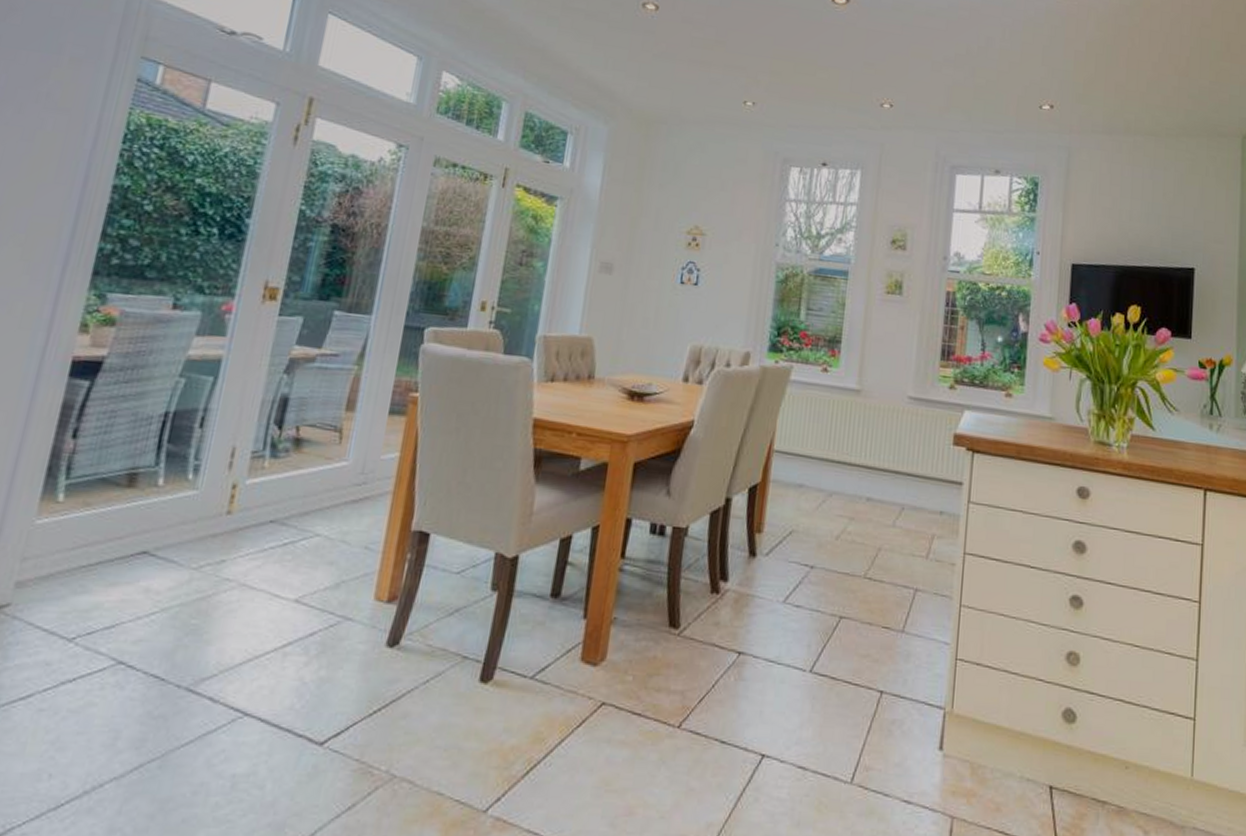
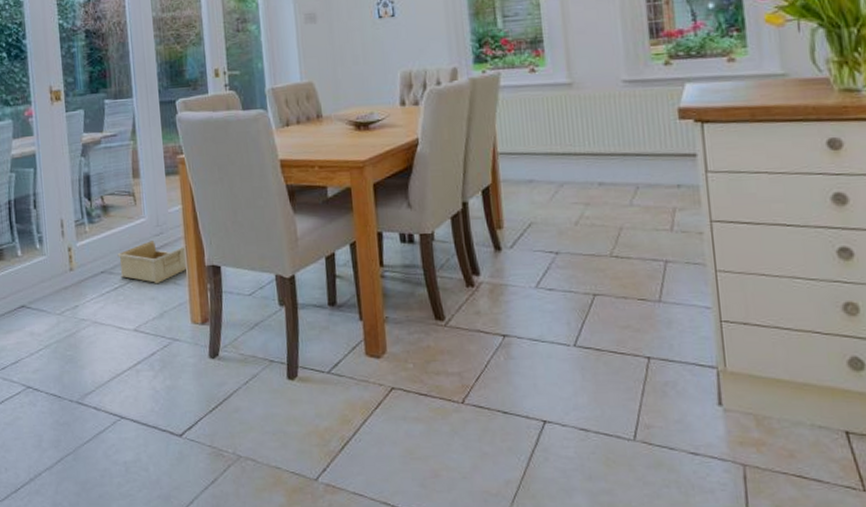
storage bin: none [295,490,394,546] -> present [117,241,189,284]

